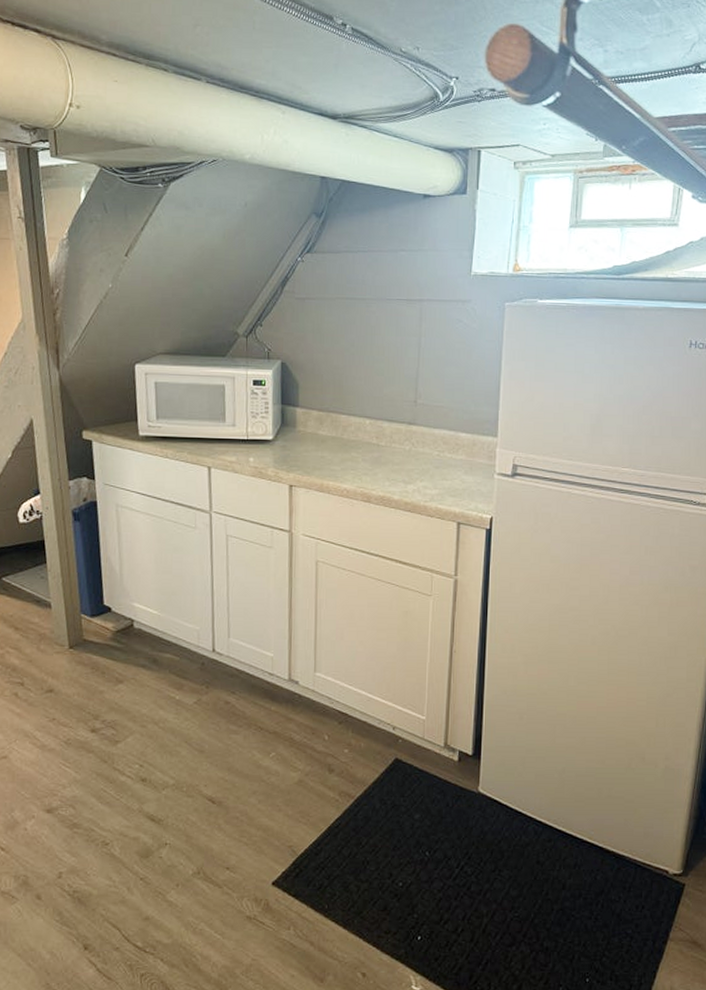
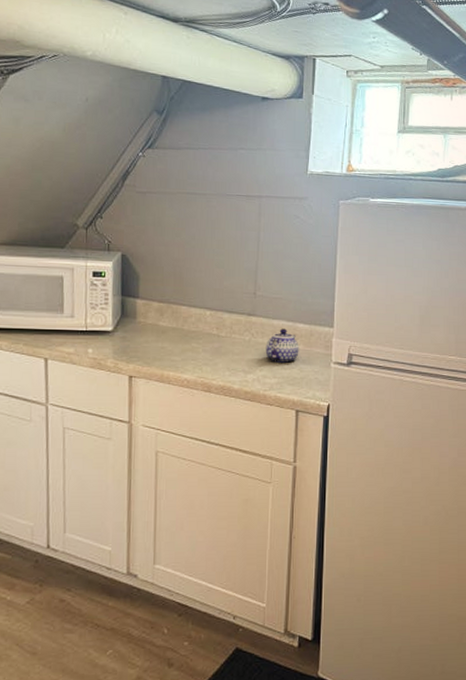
teapot: none [426,438,461,473] -> present [265,328,299,363]

